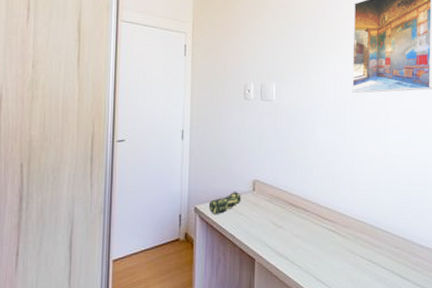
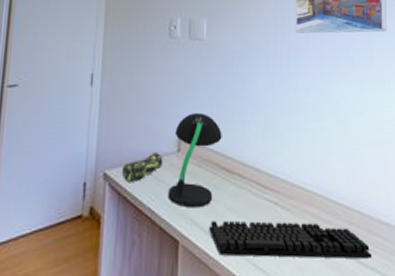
desk lamp: none [245,159,289,234] -> present [167,112,222,208]
keyboard: none [279,244,414,275] -> present [209,220,372,259]

